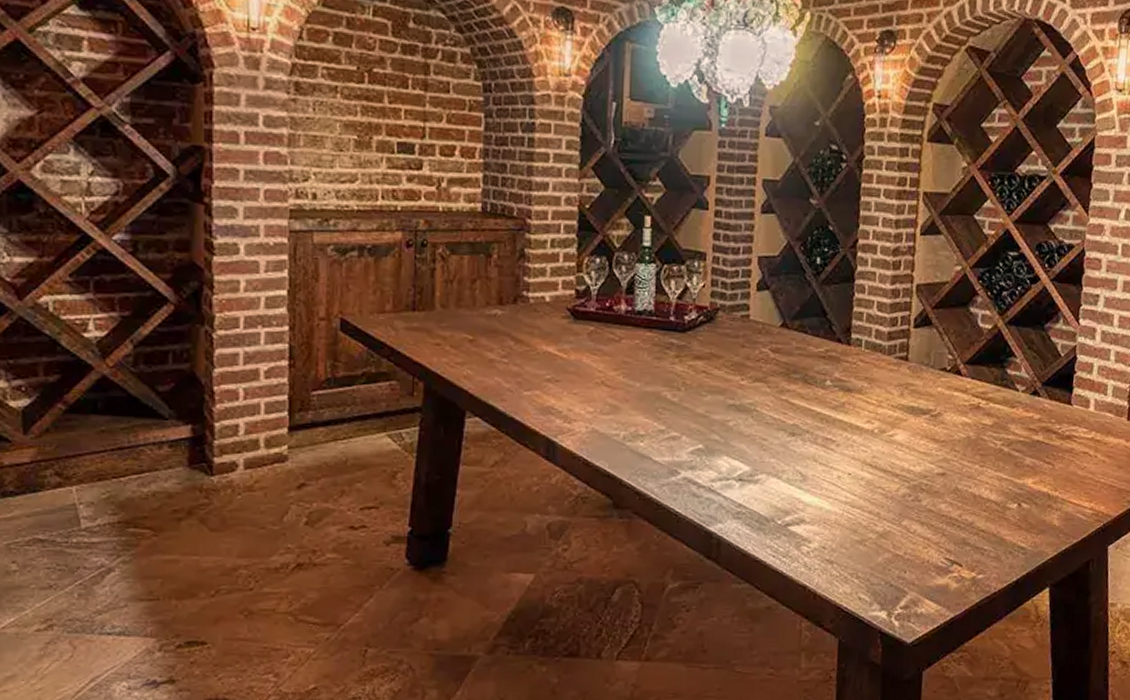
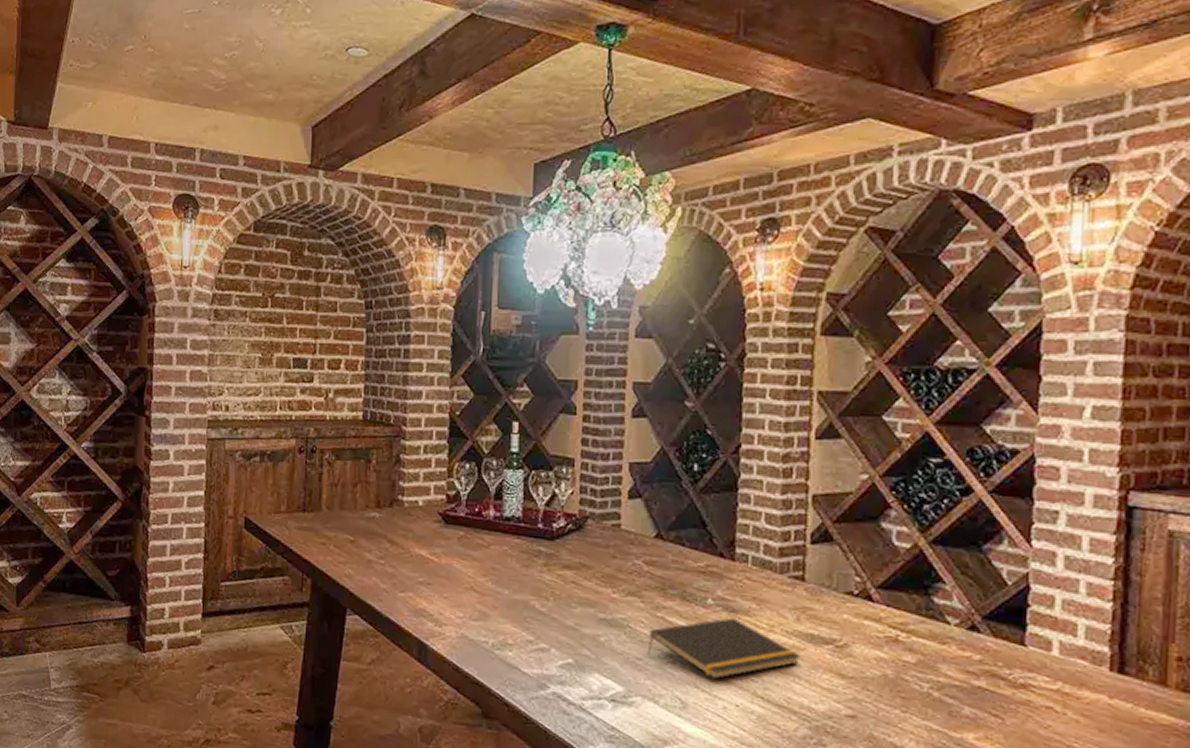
notepad: none [772,396,903,453] -> present [647,617,801,680]

